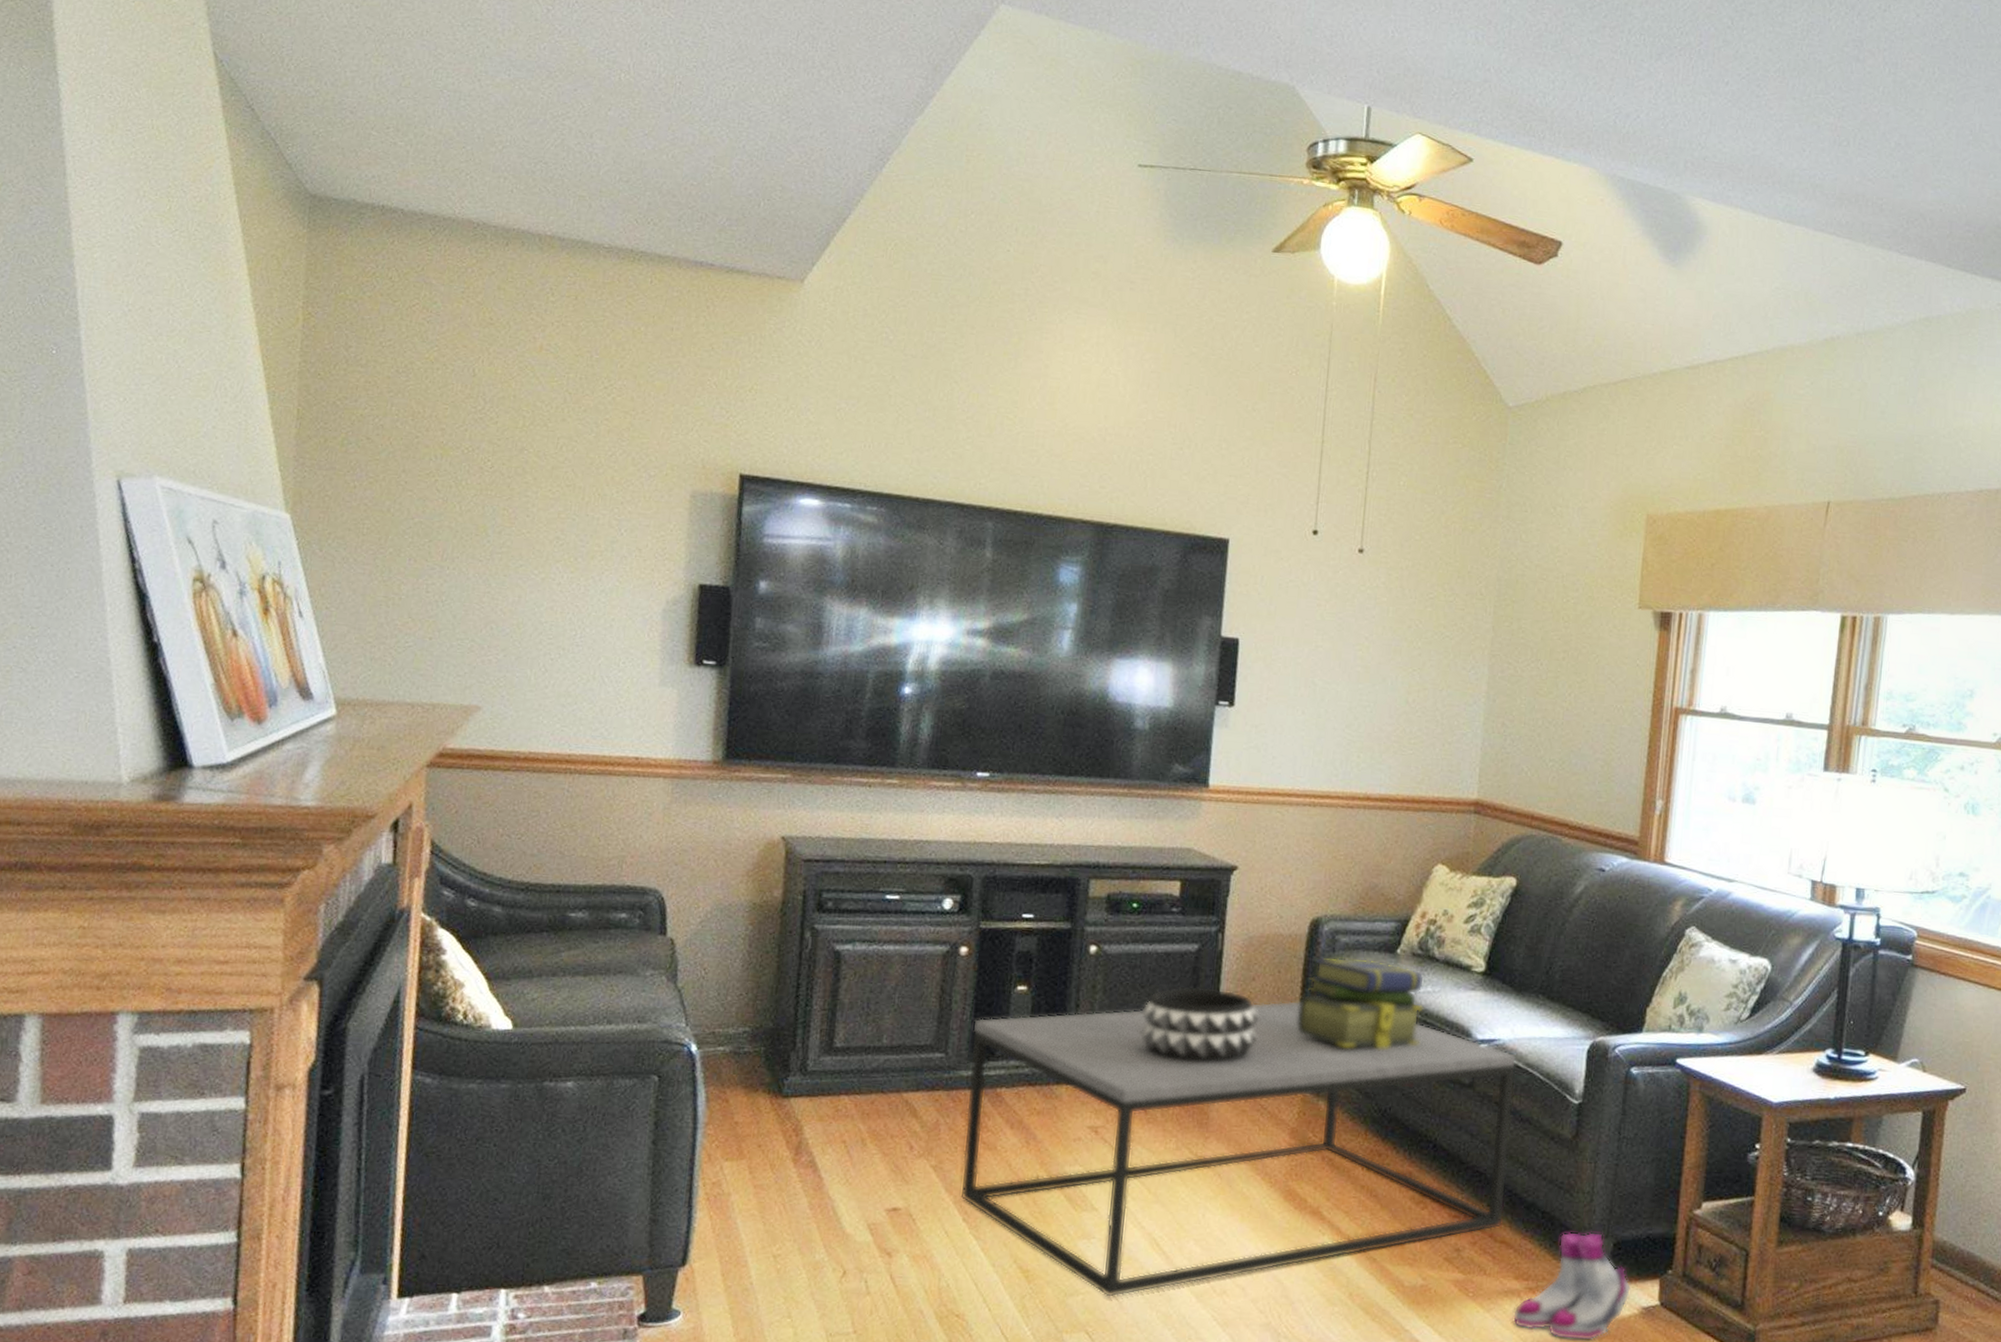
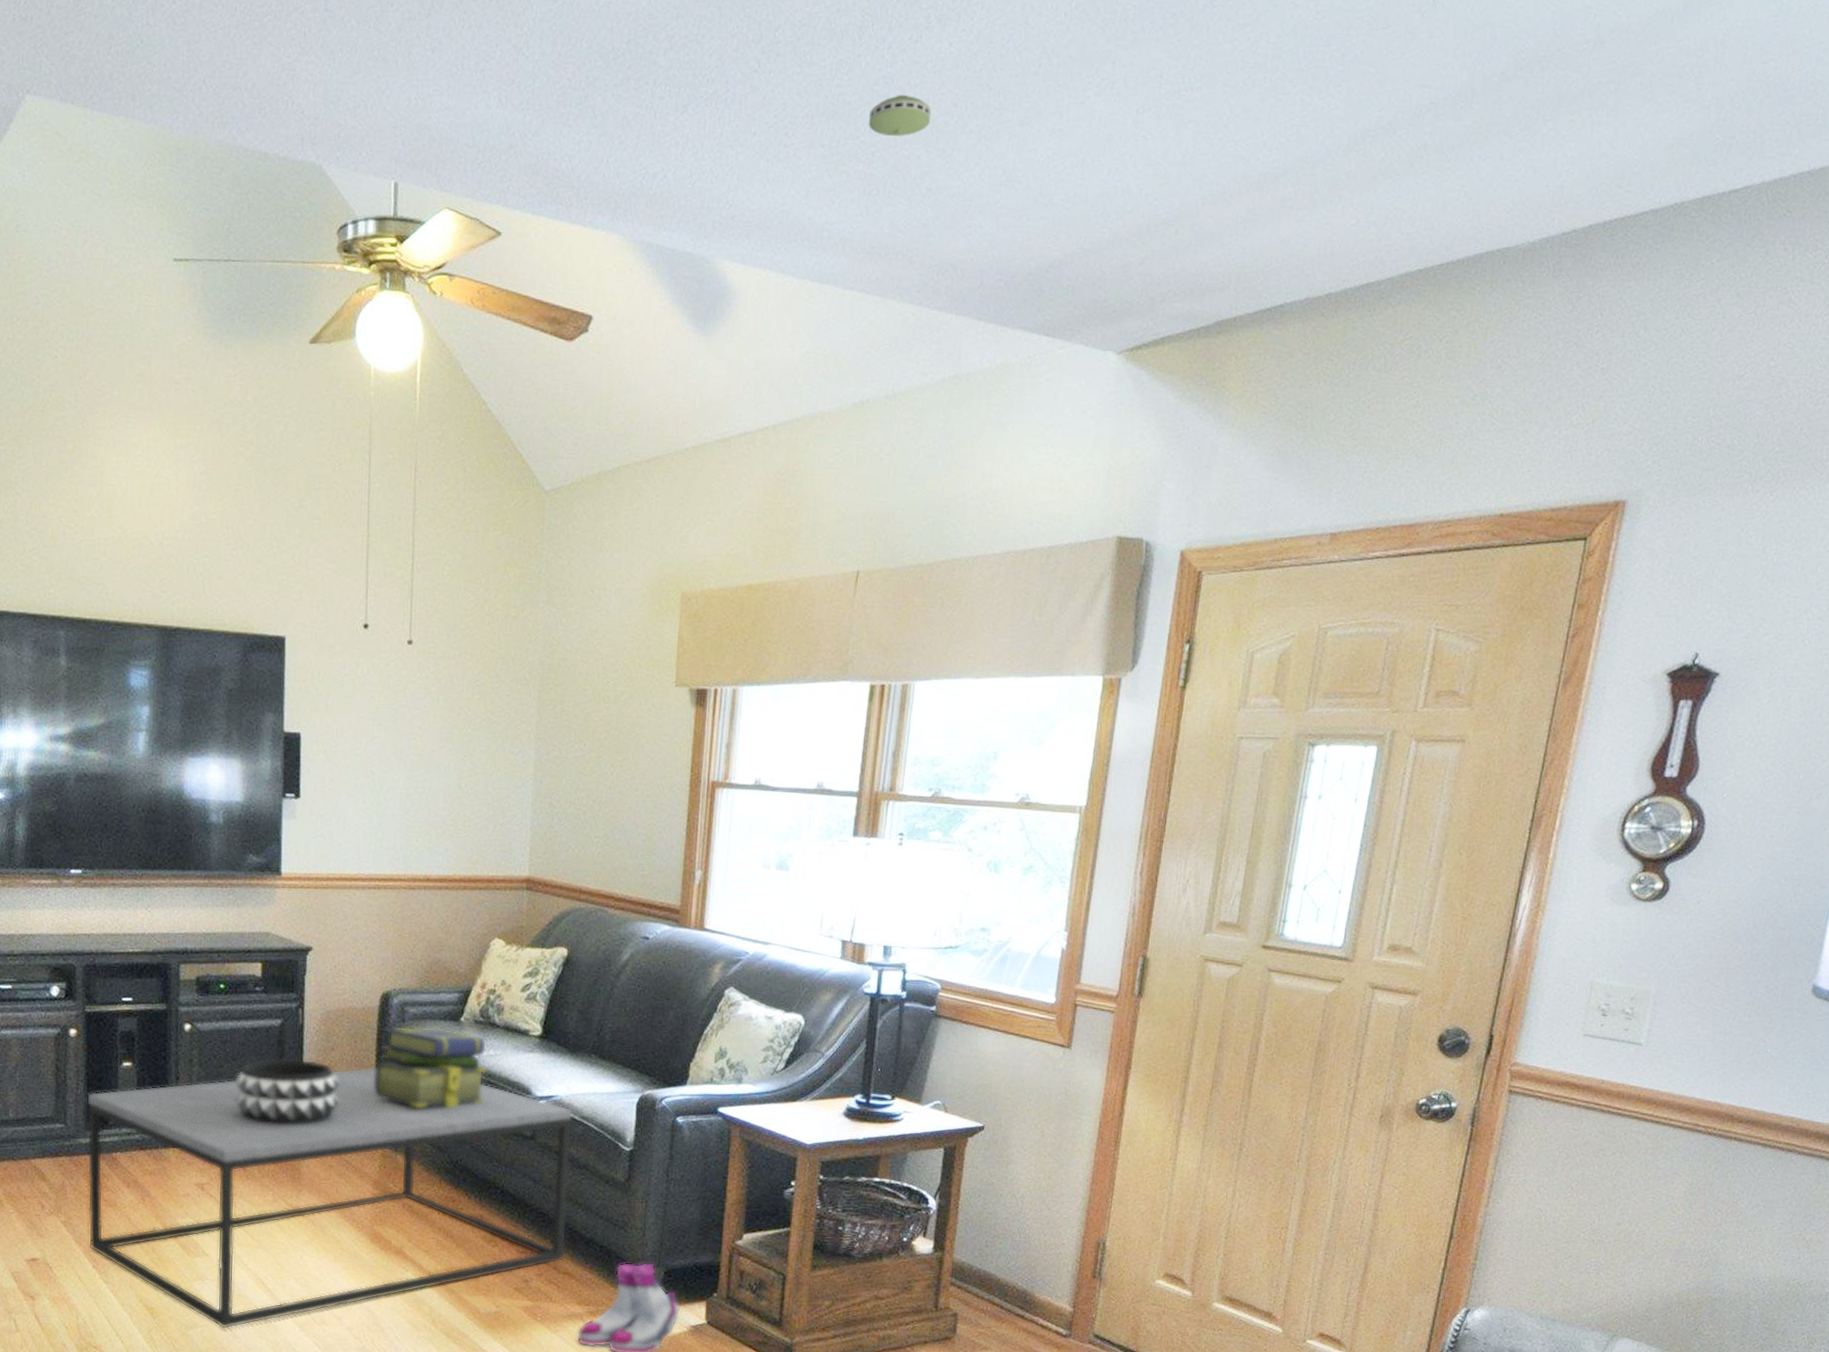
smoke detector: none [1838,56,1900,95] -> present [868,94,932,137]

